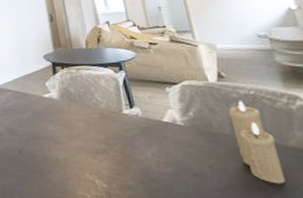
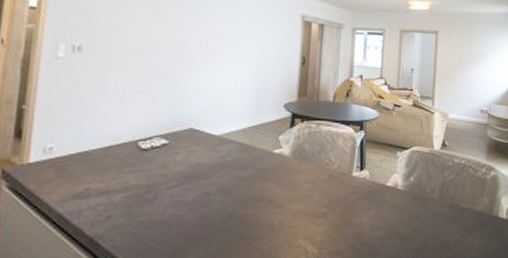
candle: present [229,100,286,184] -> none [440,168,468,244]

